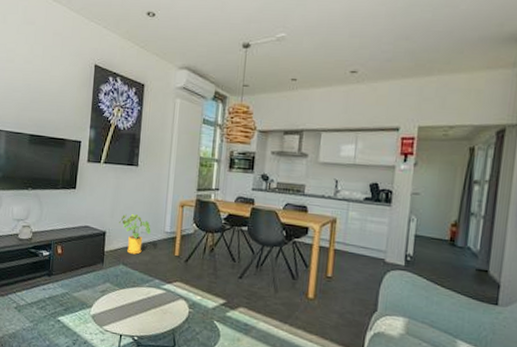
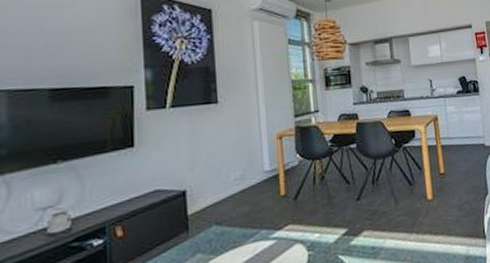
house plant: present [119,213,151,255] -> none [202,159,247,209]

